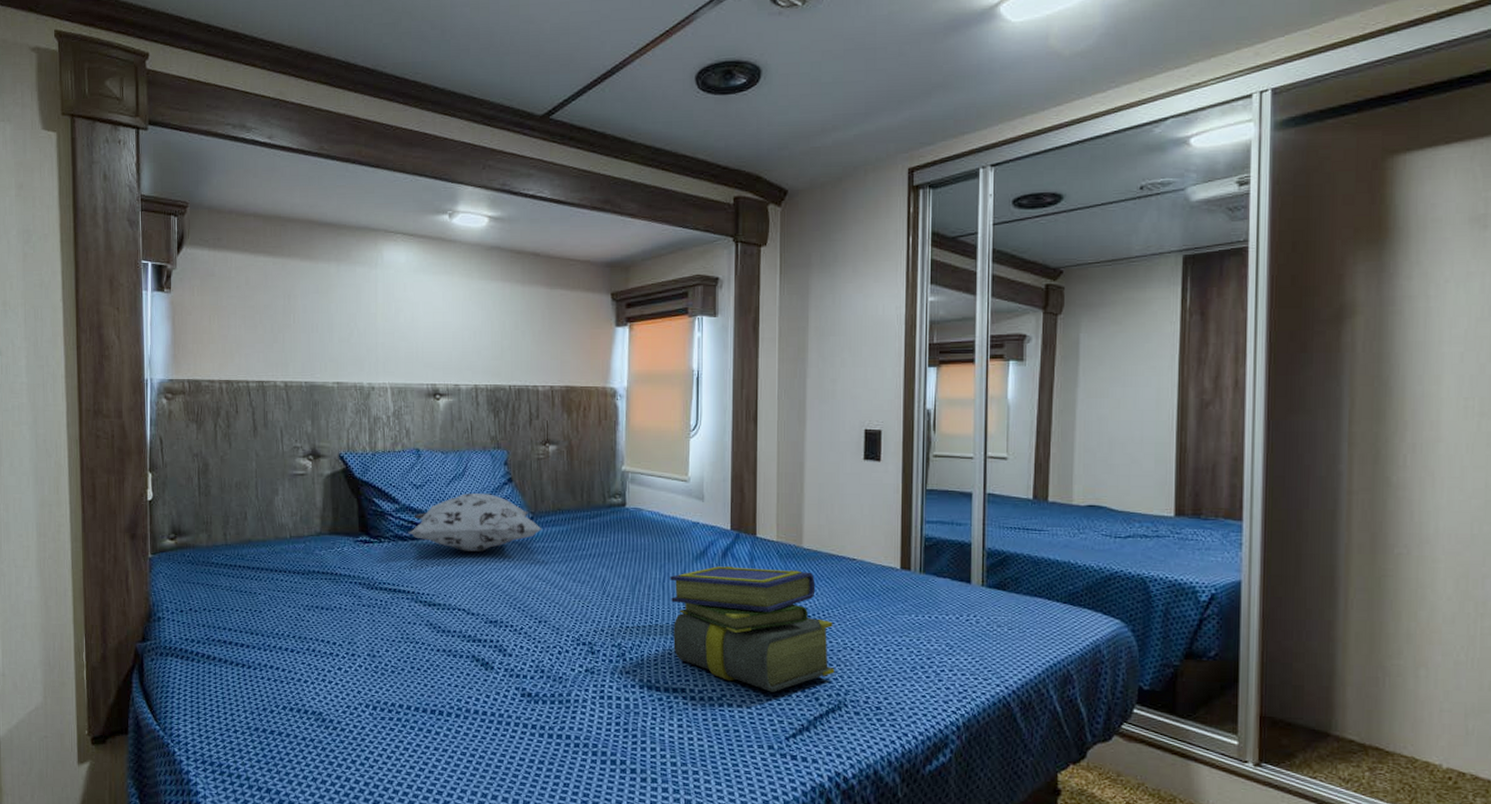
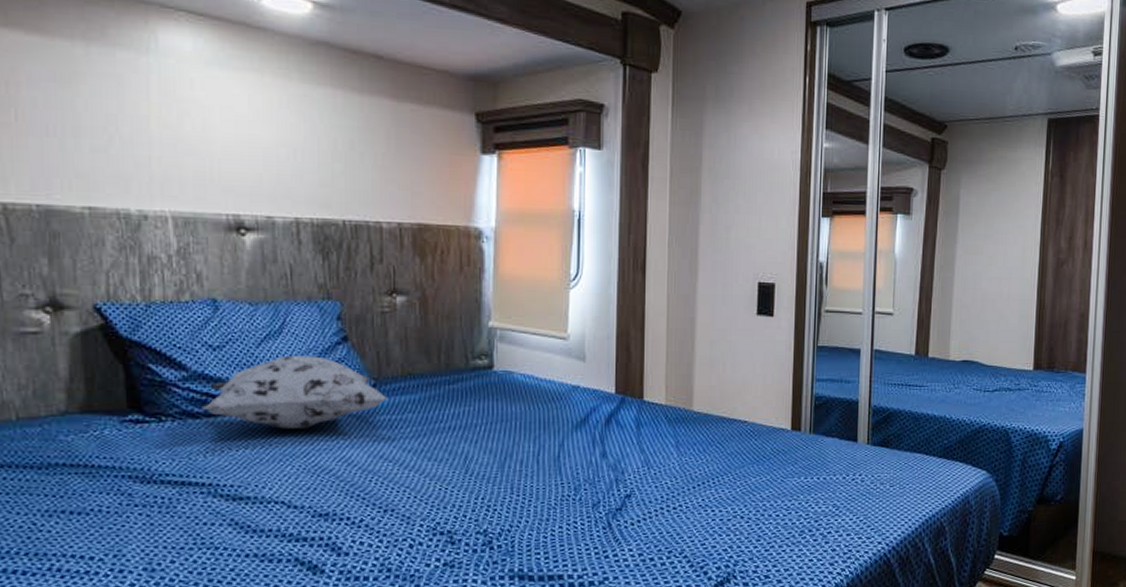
stack of books: present [670,566,835,692] -> none [546,434,724,570]

